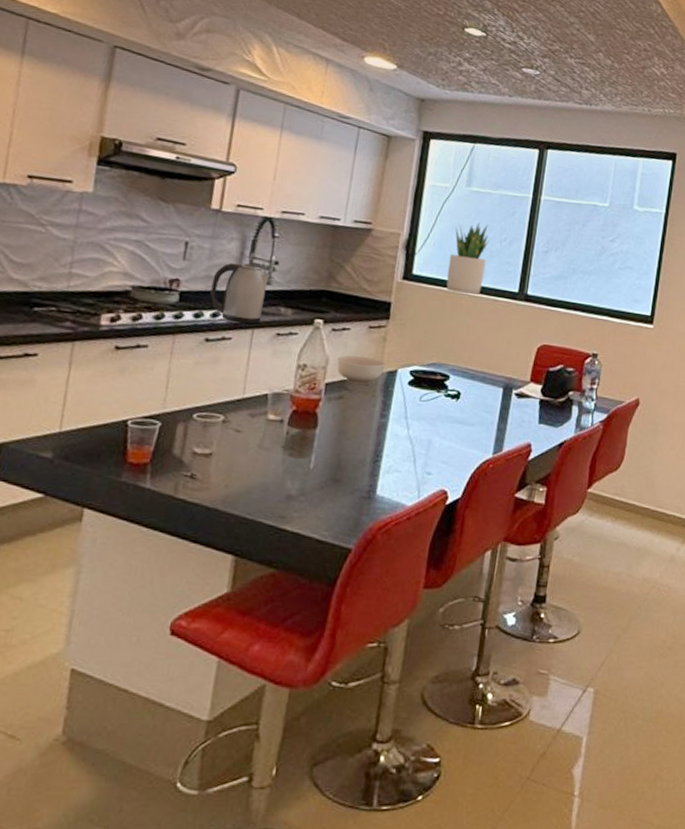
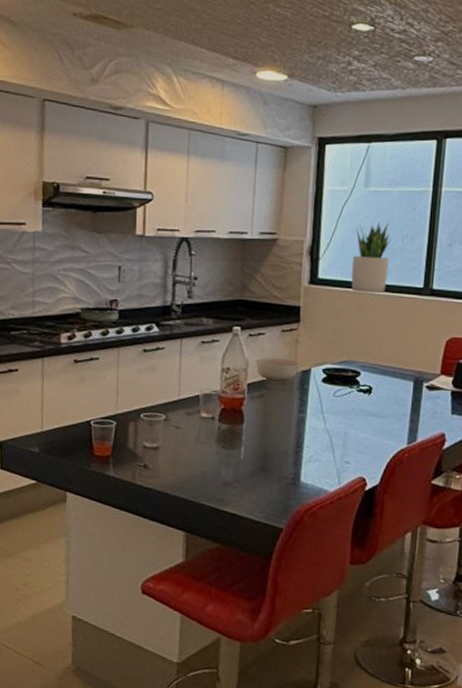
kettle: present [210,262,269,324] -> none [143,281,190,335]

